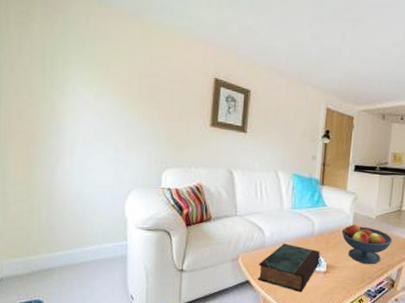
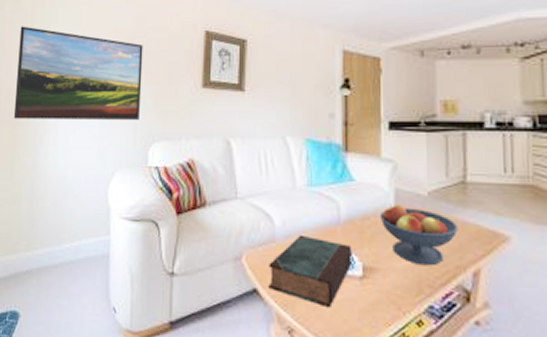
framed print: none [26,50,157,150] -> present [13,26,143,121]

